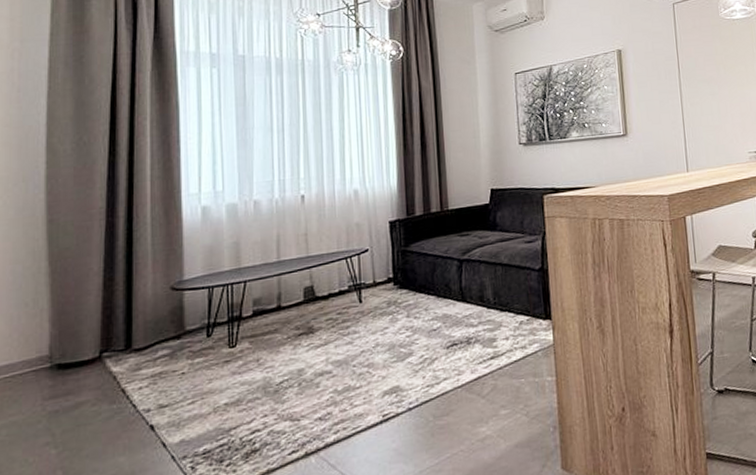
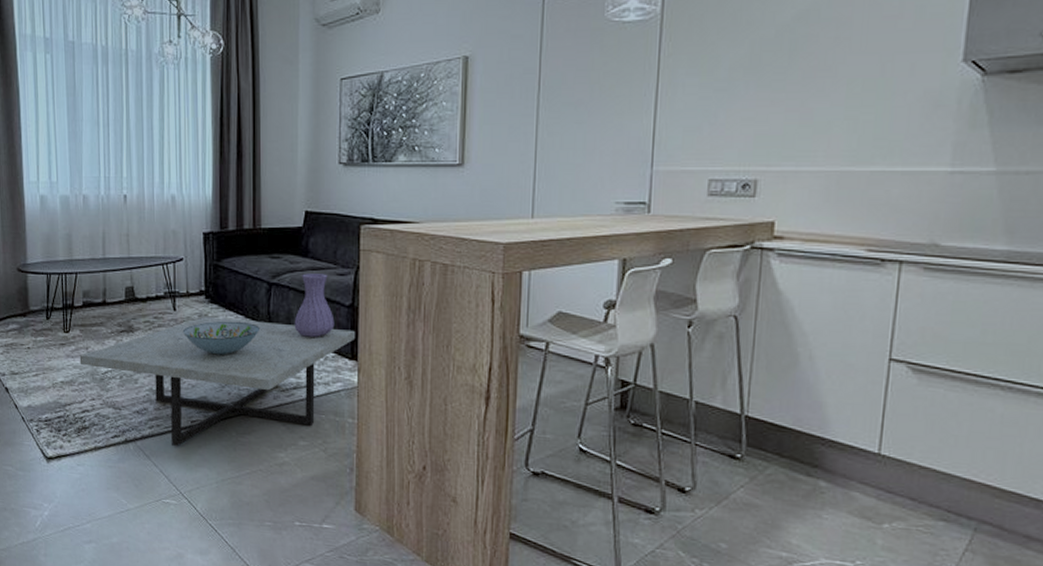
coffee table: none [248,291,548,447] -> present [79,316,356,446]
decorative bowl: none [370,301,453,341] -> present [182,321,259,355]
vase: none [487,243,527,306] -> present [294,273,335,337]

